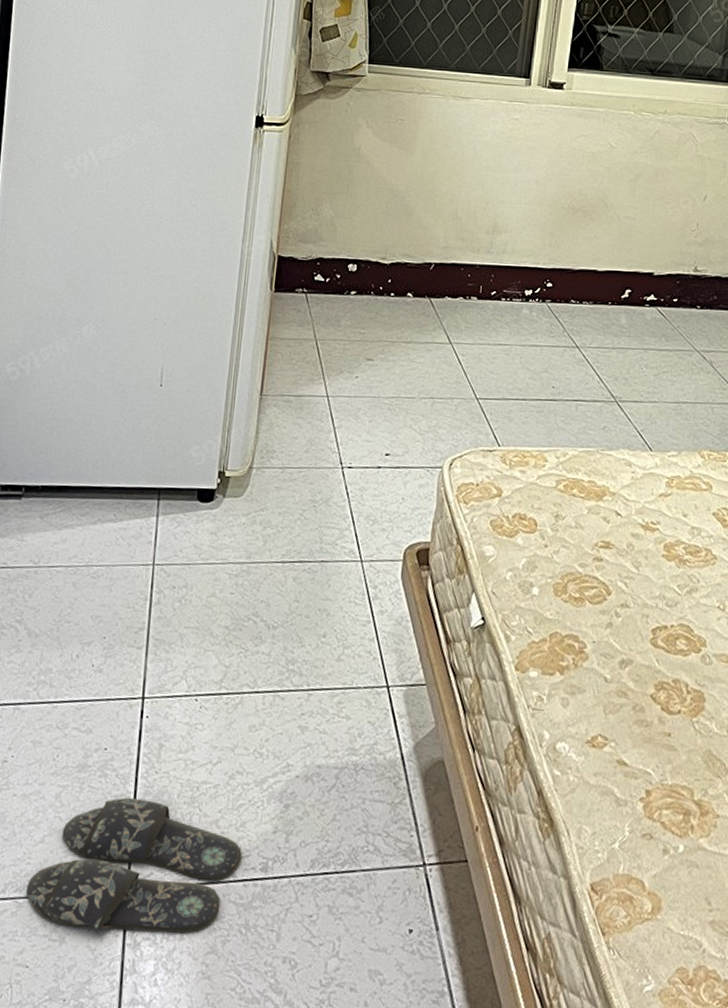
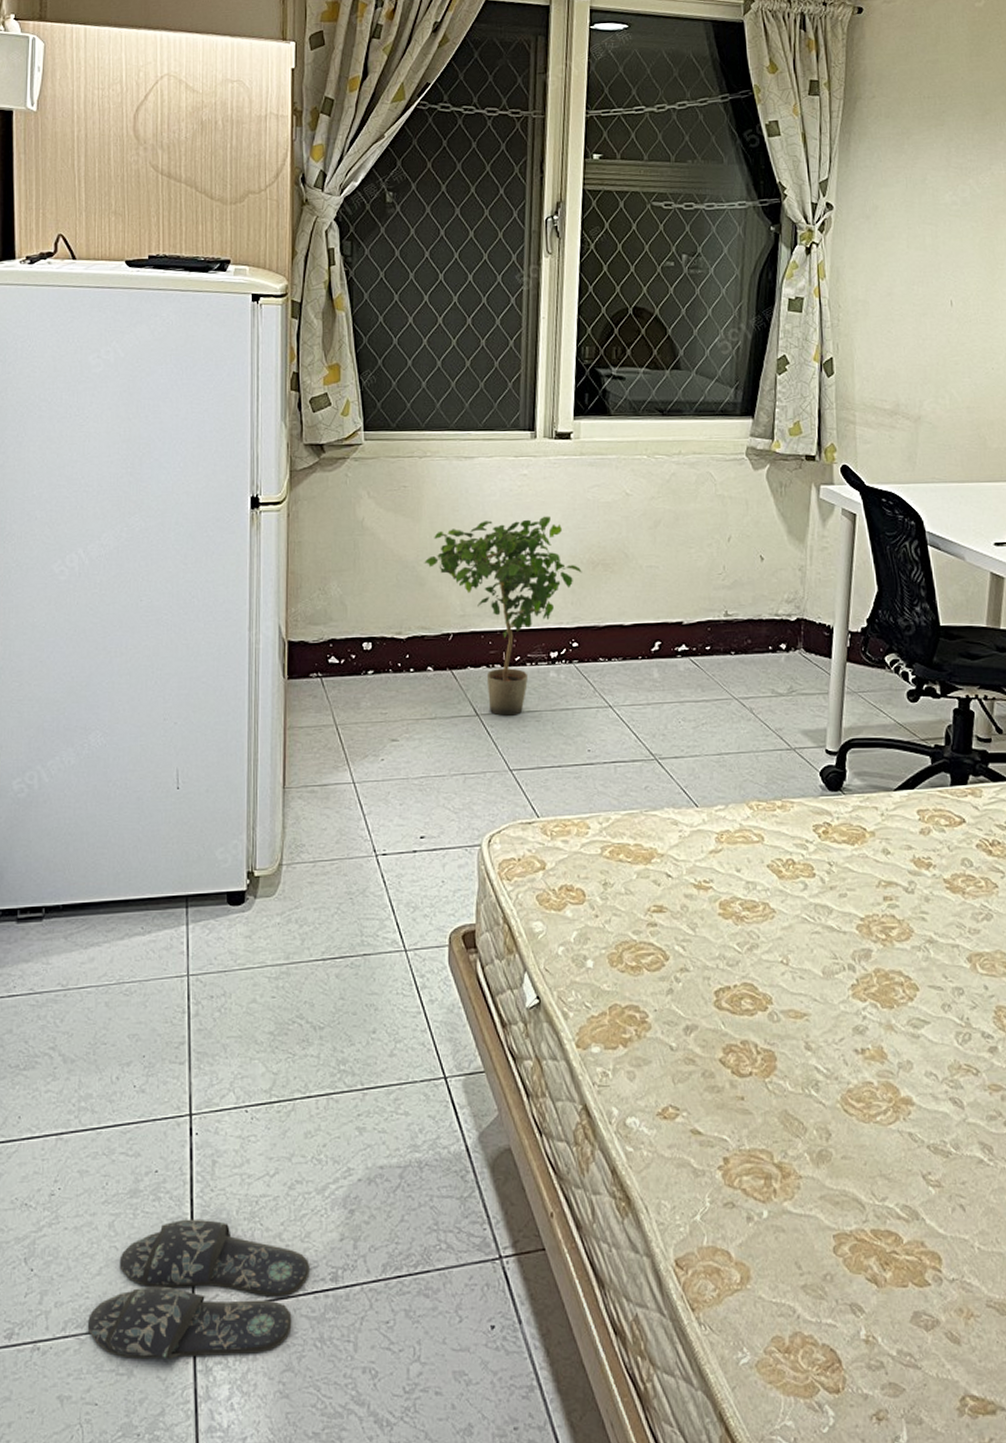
potted plant: none [413,159,563,347] -> present [424,516,582,716]

